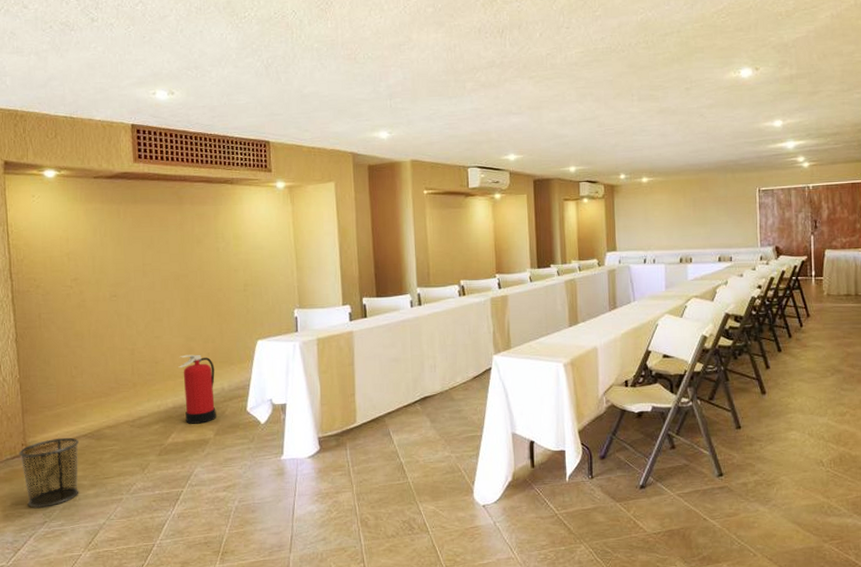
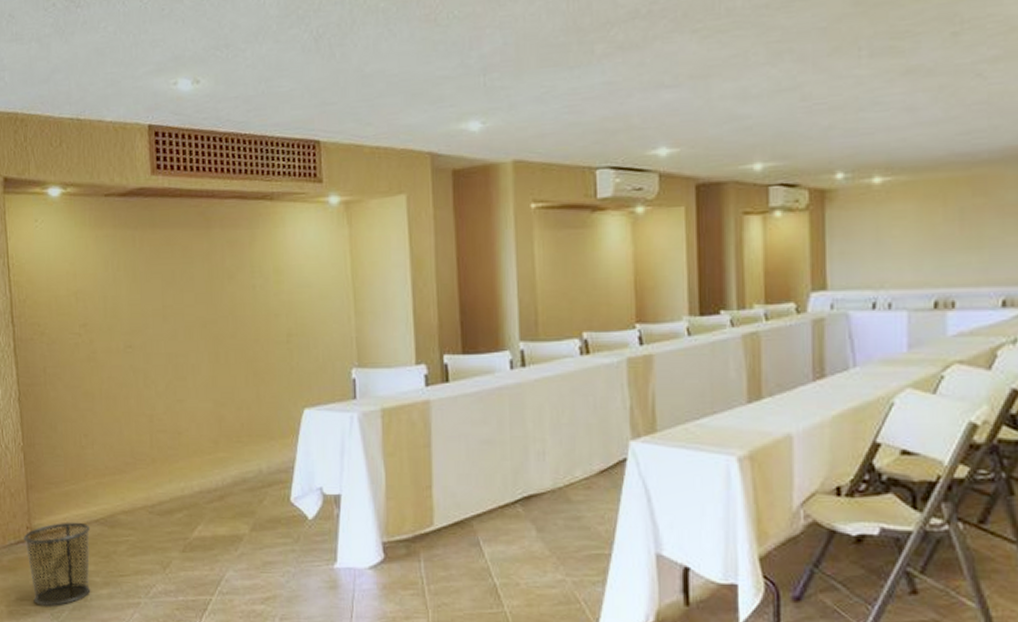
fire extinguisher: present [178,354,216,424] -> none [205,424,252,515]

